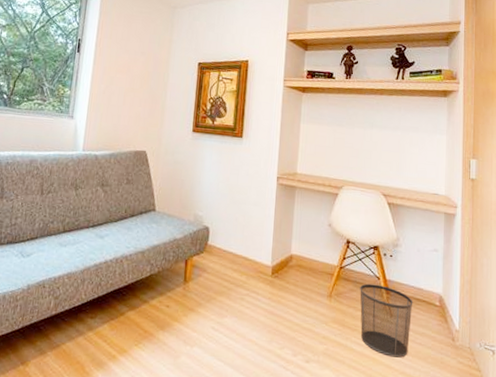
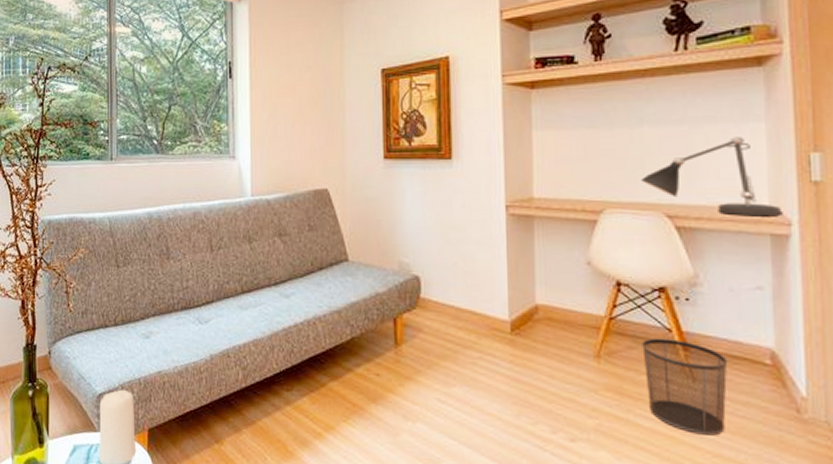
desk lamp: none [368,143,453,201] -> present [640,137,783,217]

